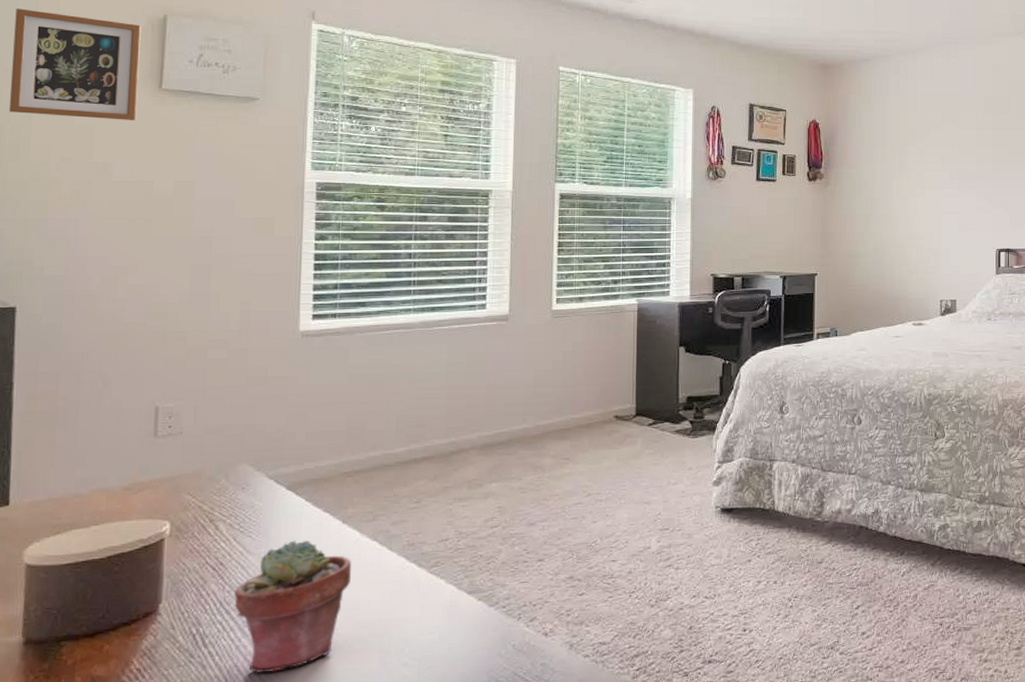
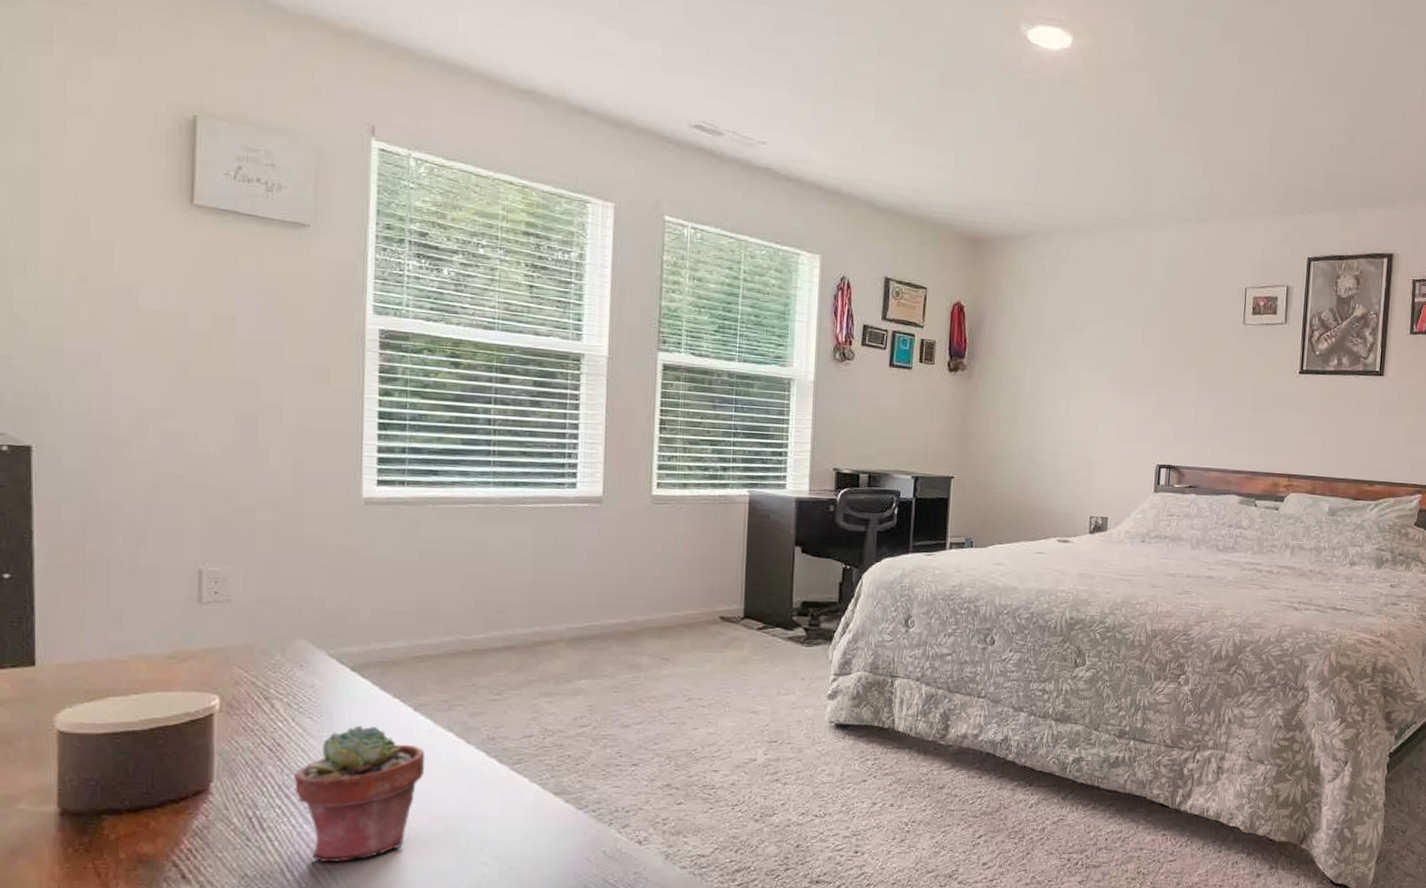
picture frame: present [8,9,141,121] -> none [10,93,166,241]

